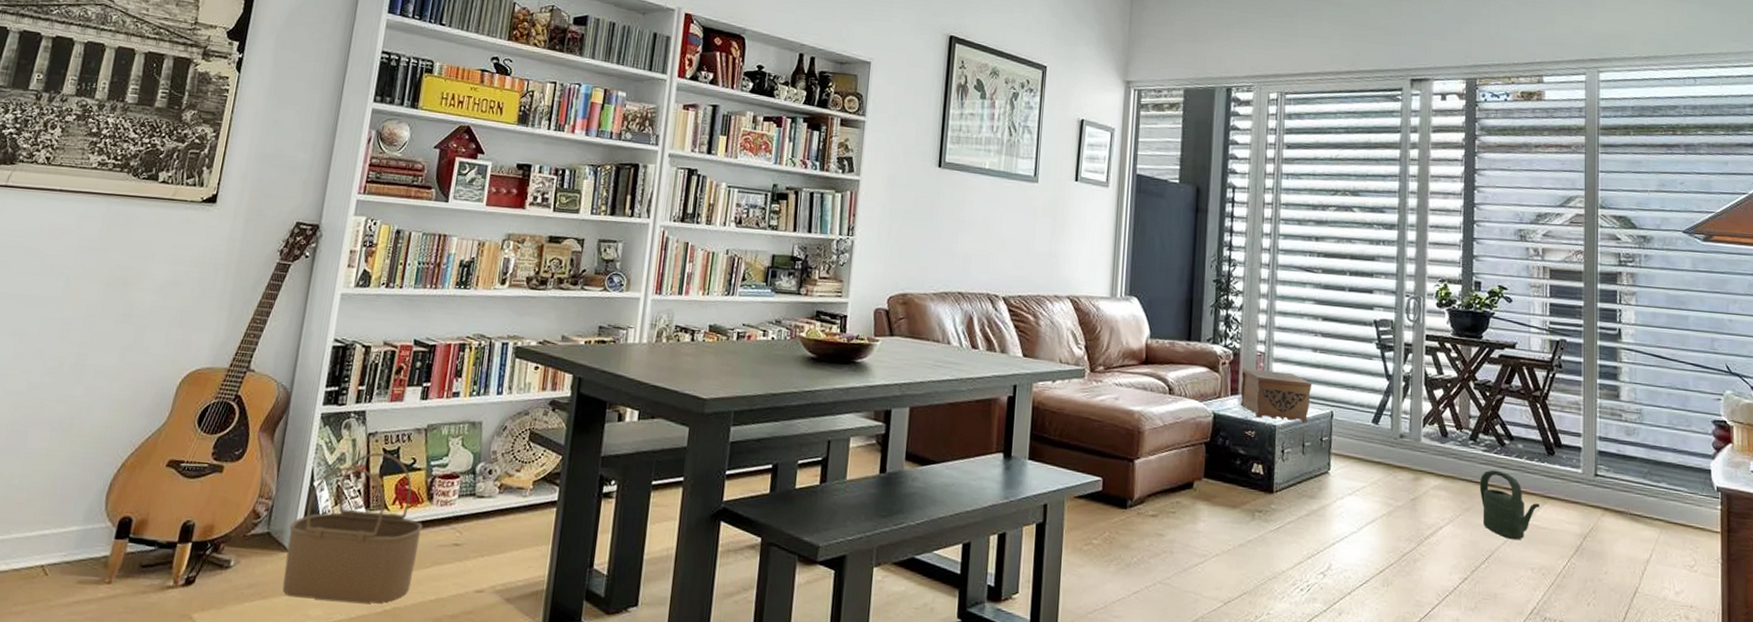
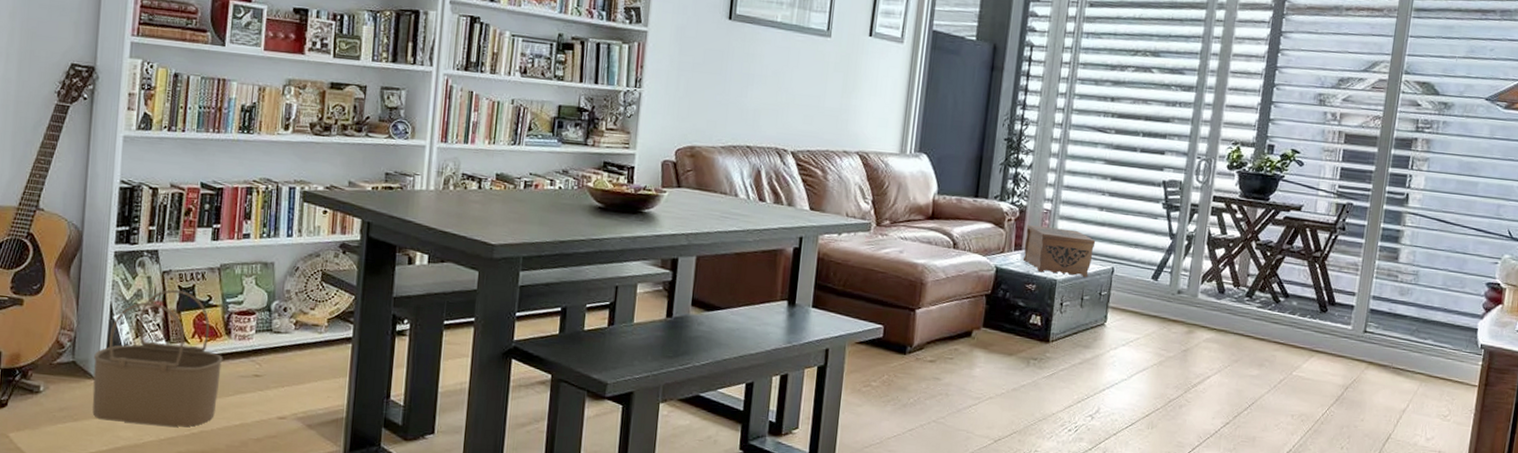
watering can: present [1479,470,1539,540] -> none [1249,325,1307,390]

